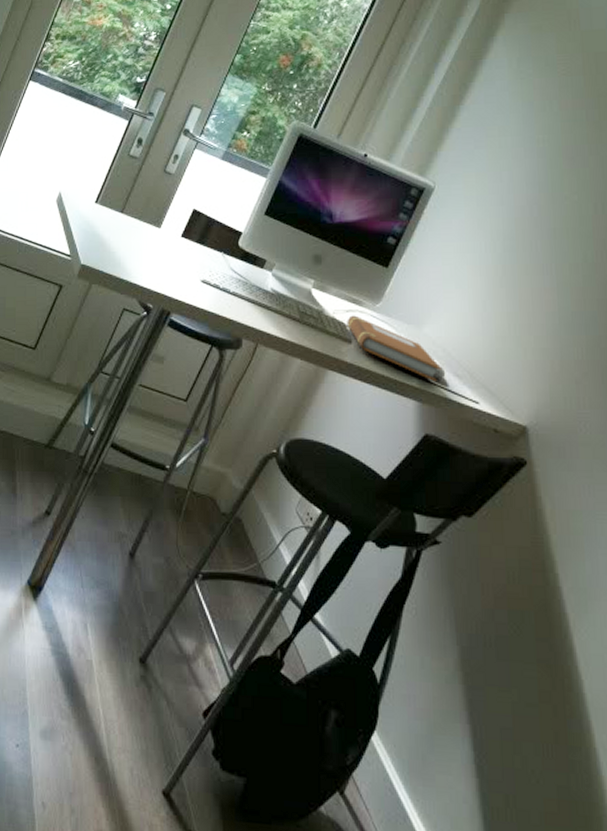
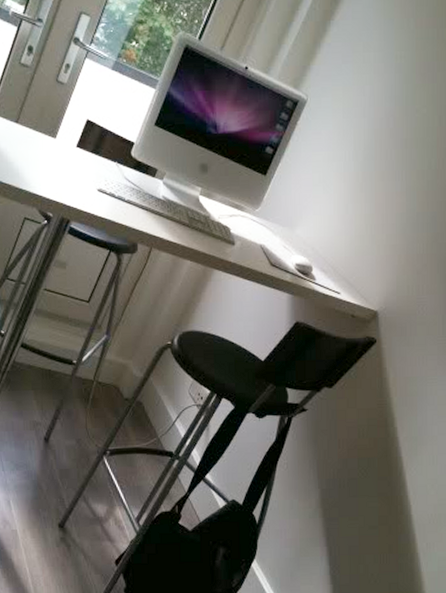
notebook: present [347,315,443,381] -> none [230,219,311,276]

